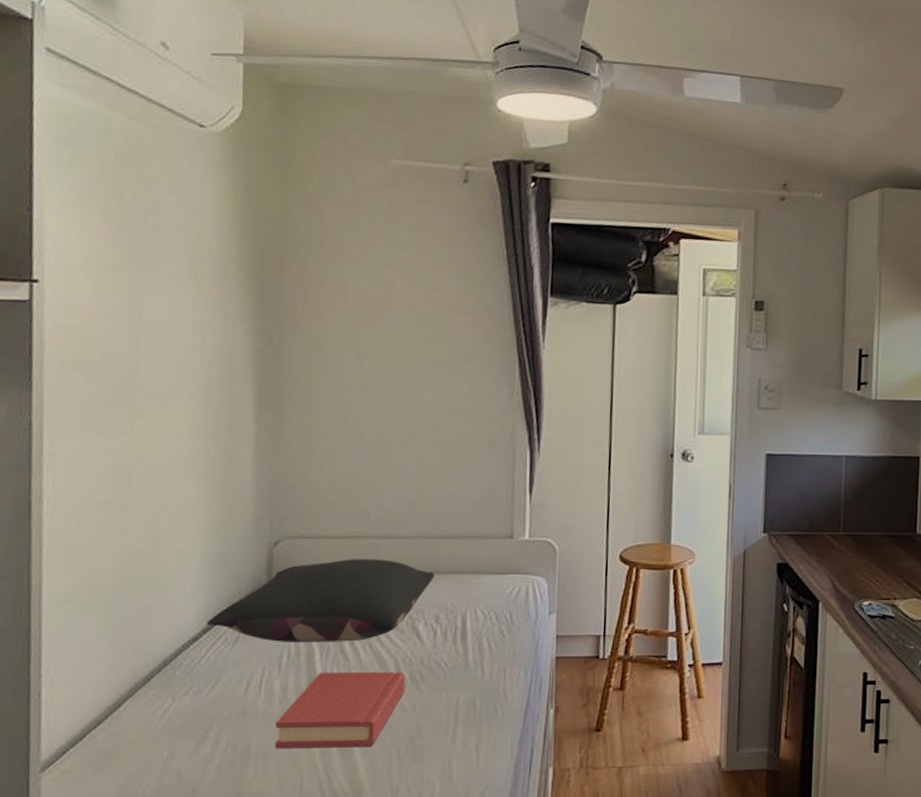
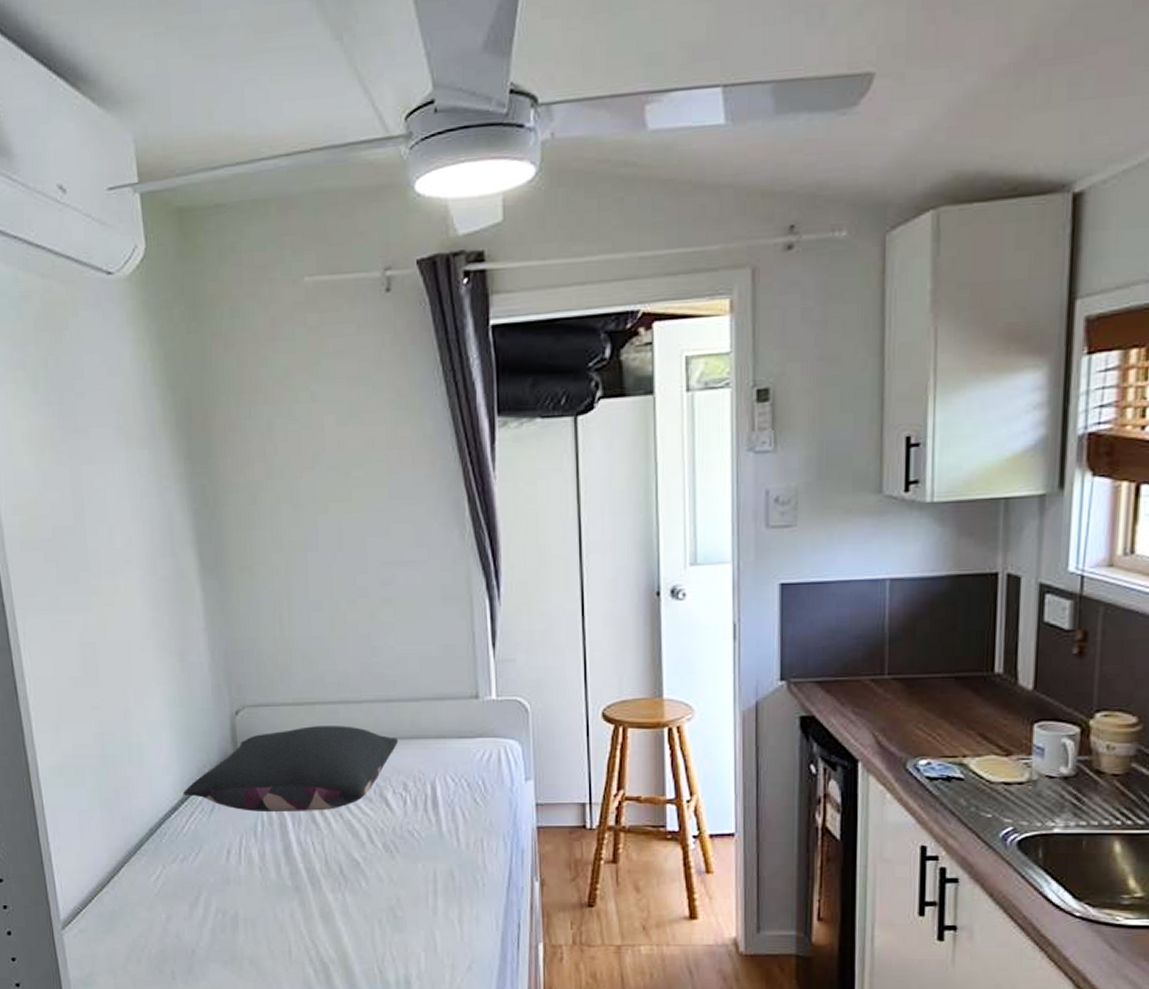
hardback book: present [275,672,406,749] -> none [258,842,380,916]

